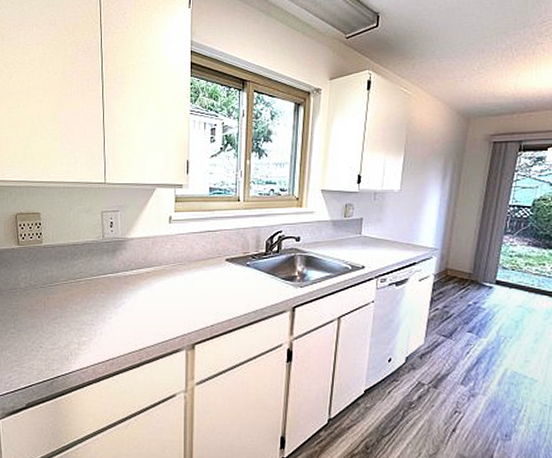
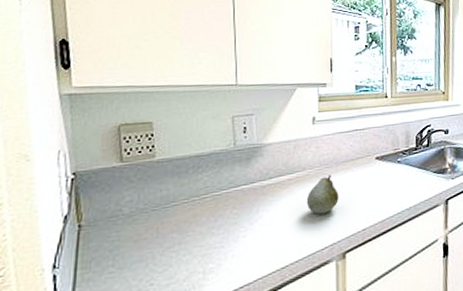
fruit: none [161,272,190,307] -> present [306,175,339,214]

